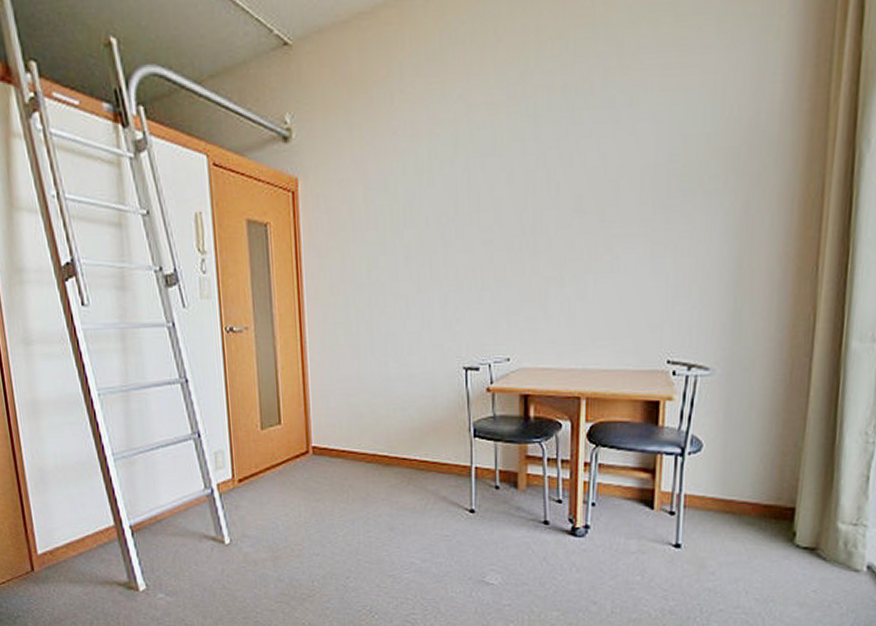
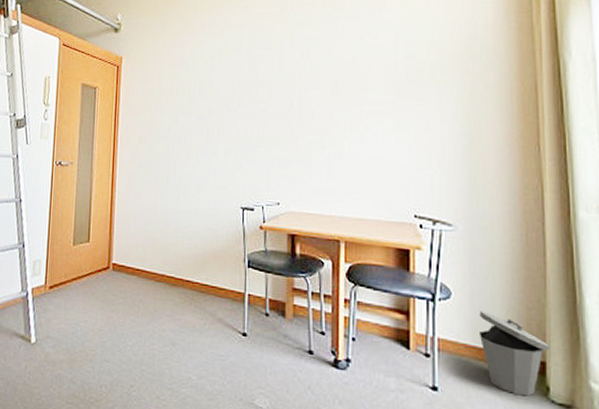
trash can: none [728,461,802,544] -> present [478,311,551,397]

